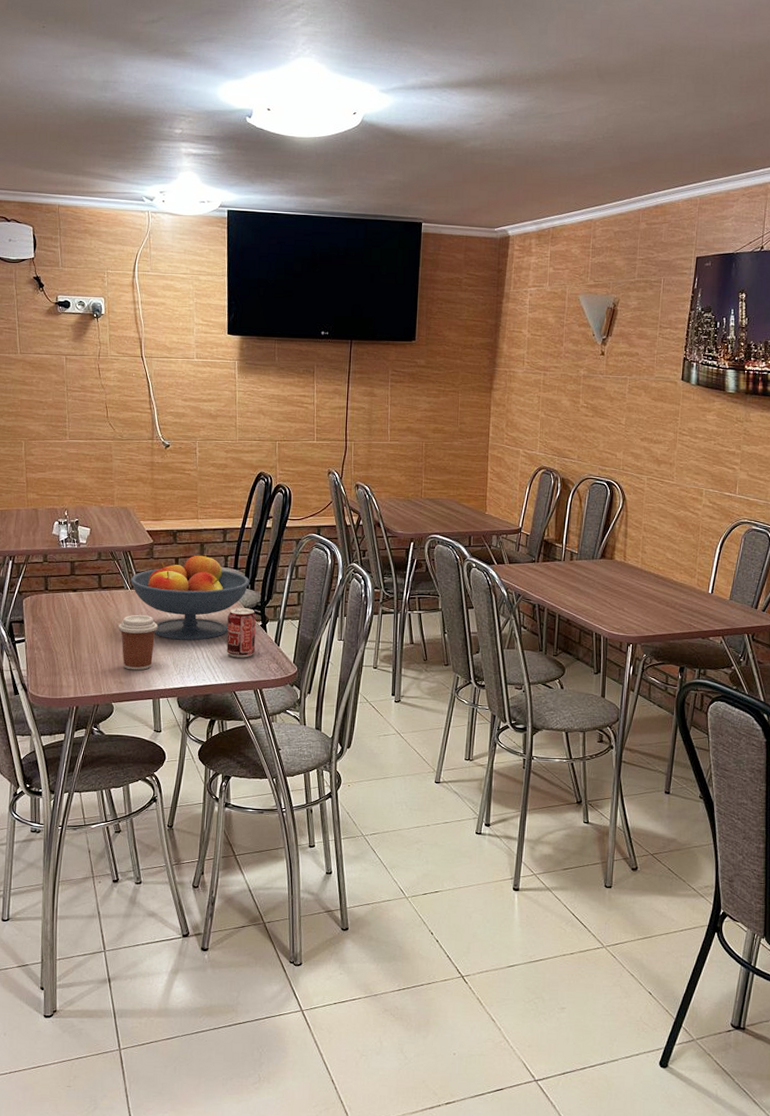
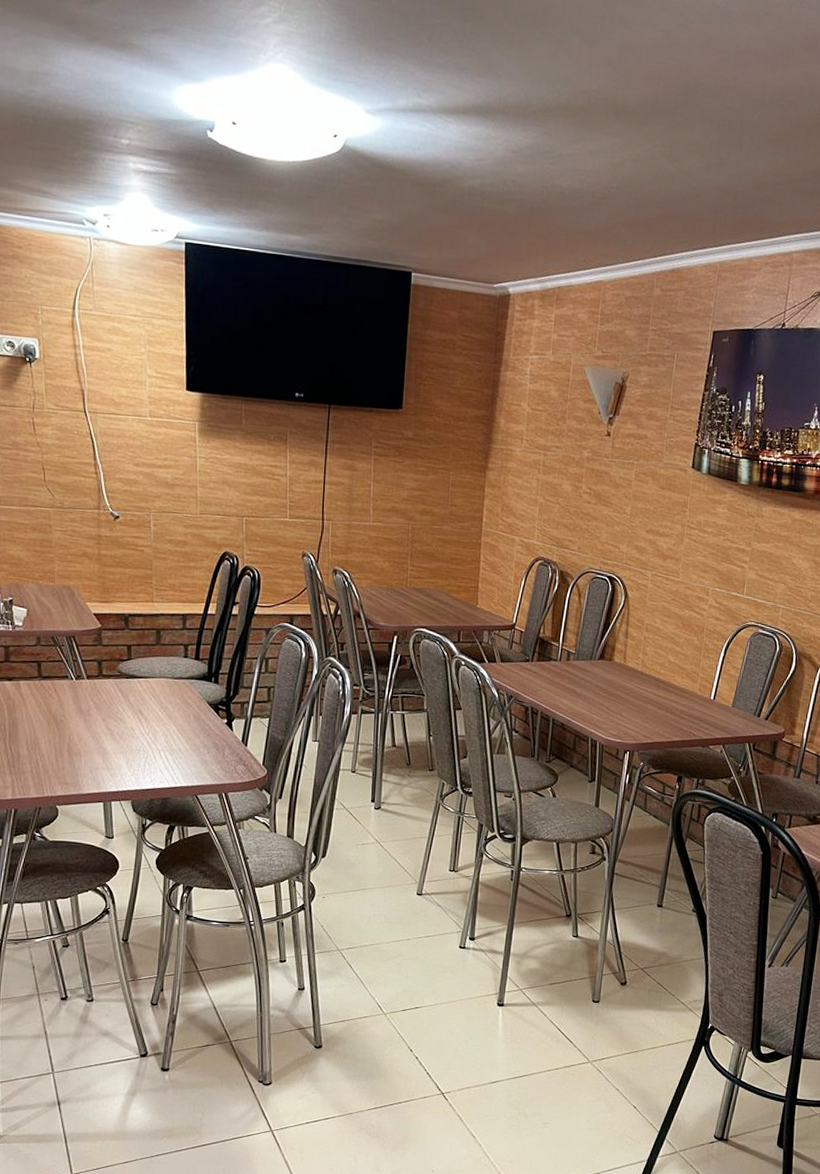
coffee cup: present [117,614,158,671] -> none [61,708,109,771]
fruit bowl: present [130,553,250,641] -> none [75,641,214,738]
beverage can: present [226,608,256,658] -> none [187,703,221,759]

